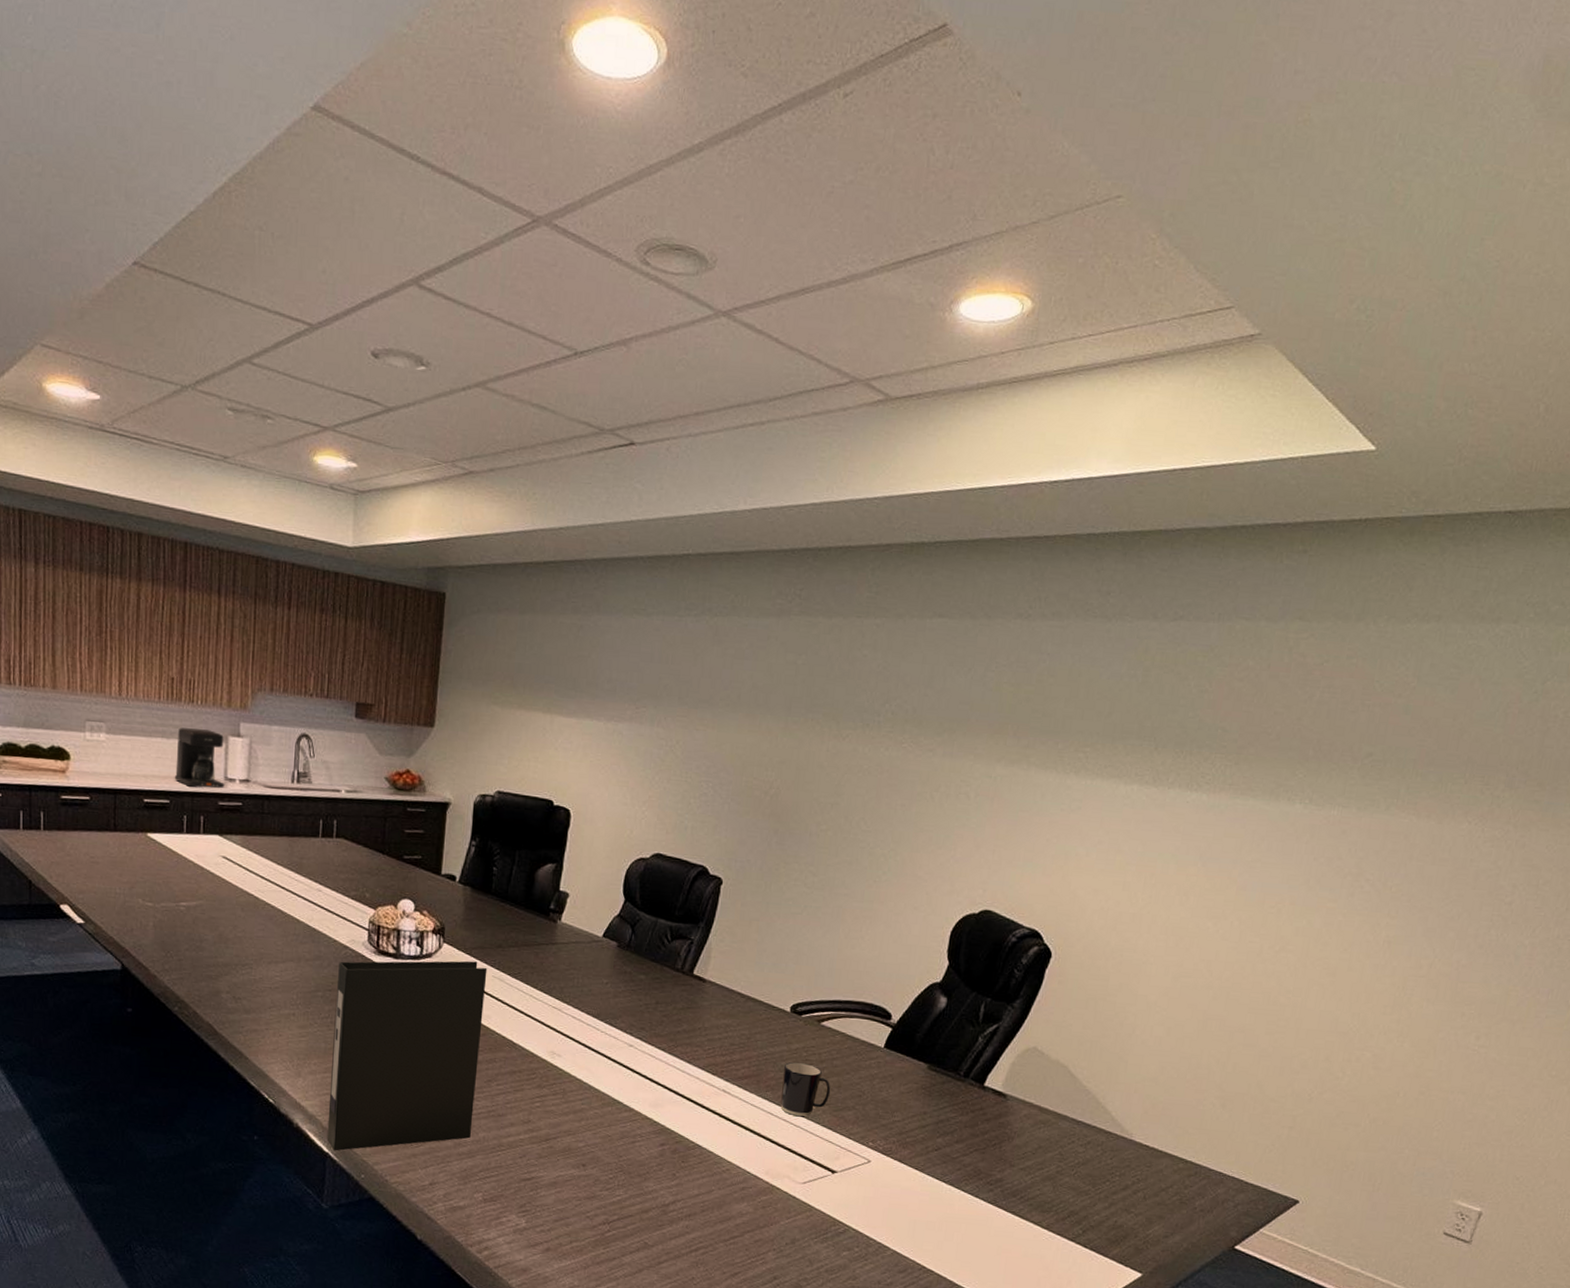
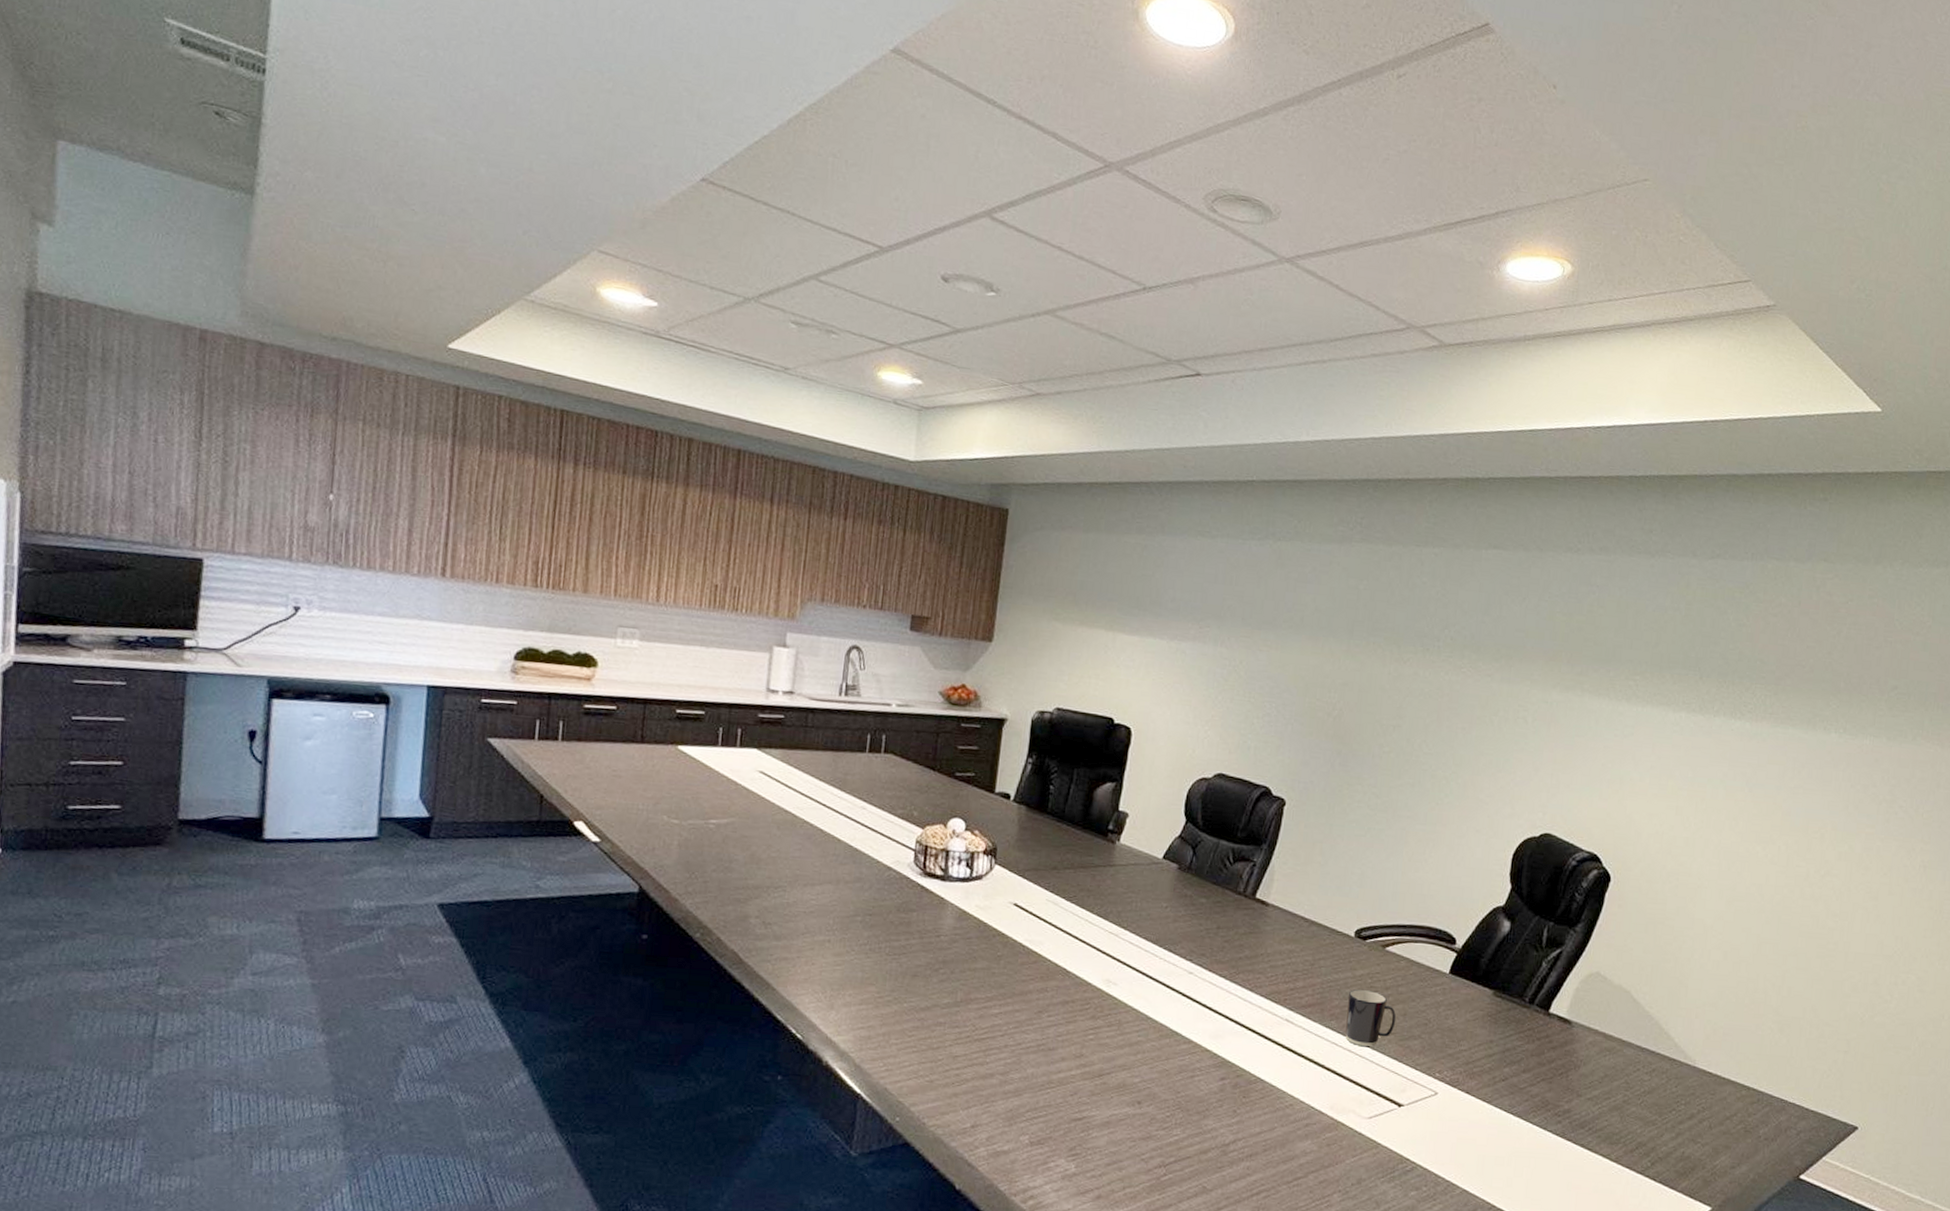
coffee maker: present [174,728,224,789] -> none [711,636,769,701]
binder: present [327,961,488,1151] -> none [859,883,1041,1092]

